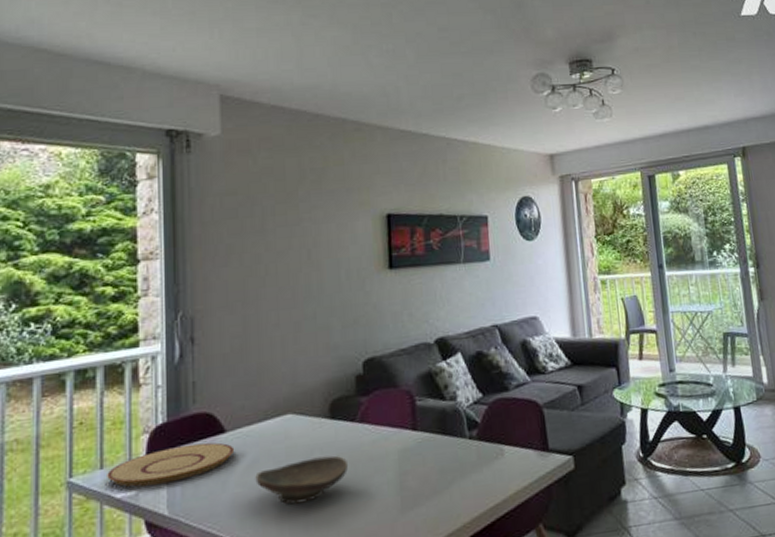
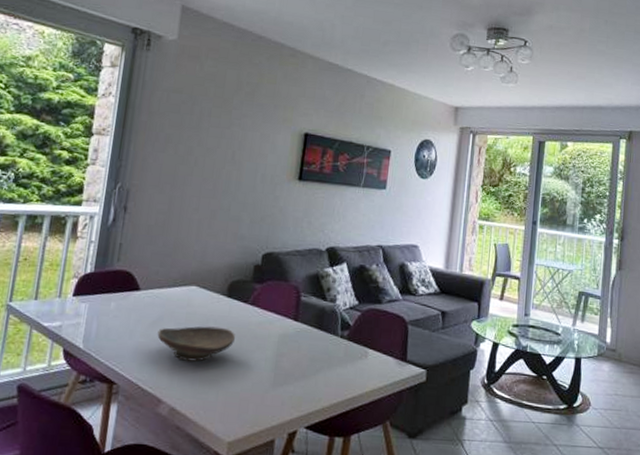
plate: present [107,442,235,488] -> none [39,293,145,322]

